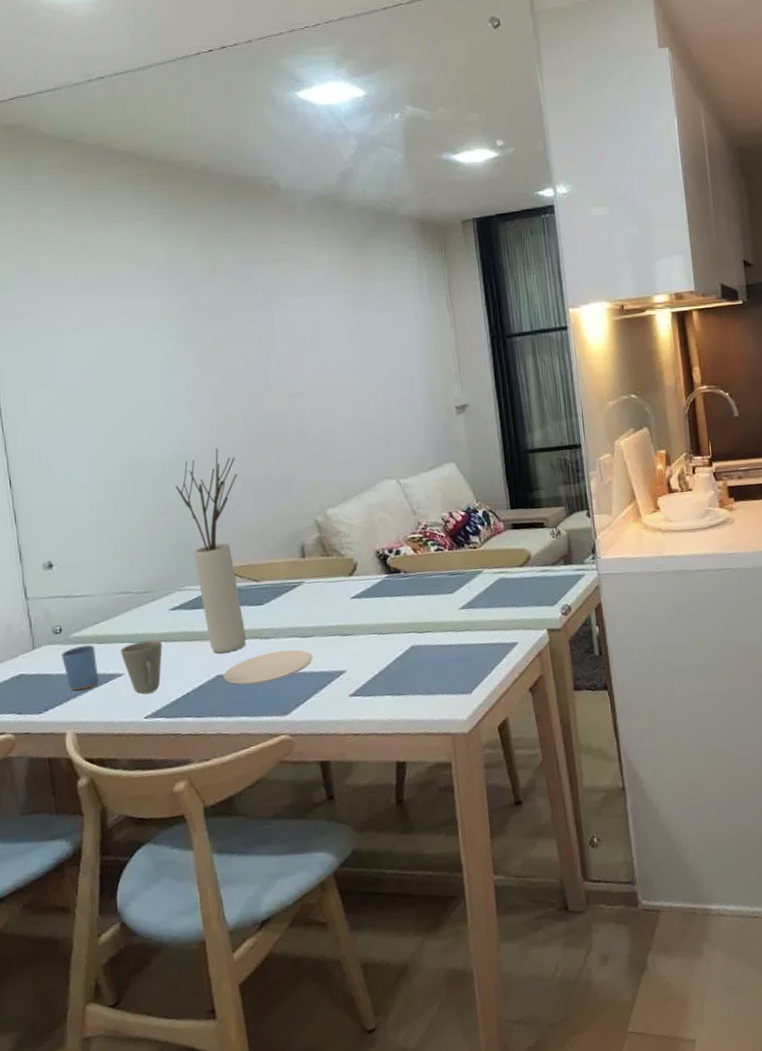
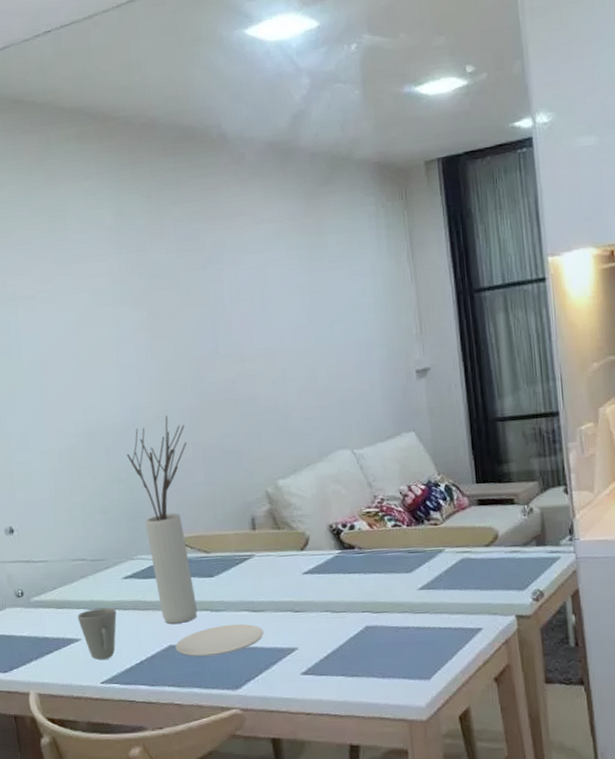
mug: present [61,644,99,691] -> none [23,609,58,653]

